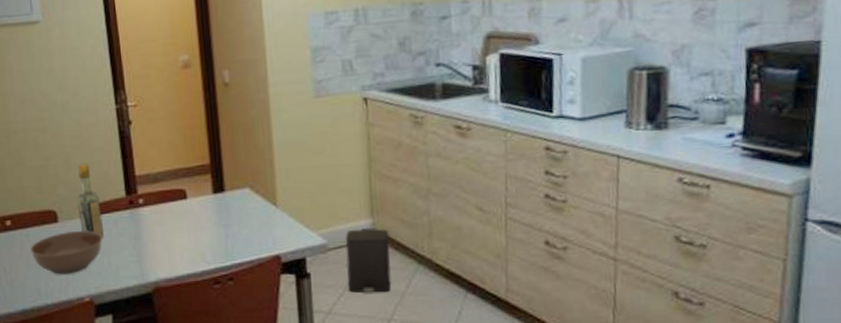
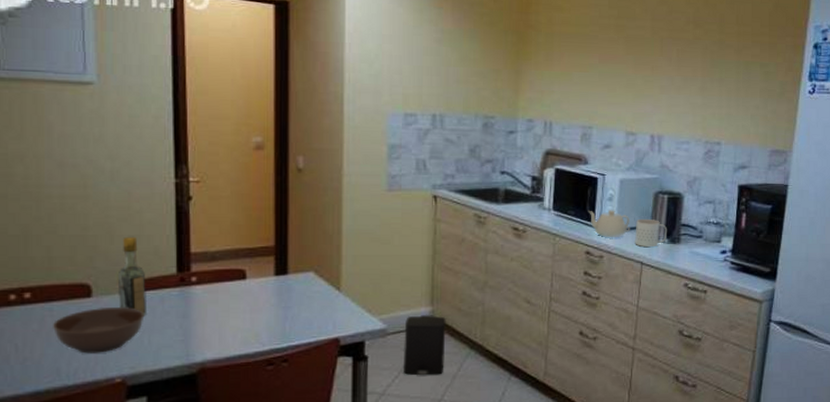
teapot: none [543,95,600,129] -> present [588,210,630,238]
mug: none [606,101,650,137] -> present [635,218,668,248]

